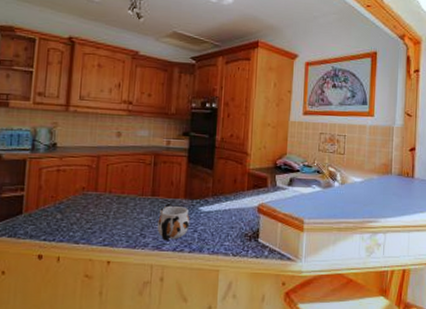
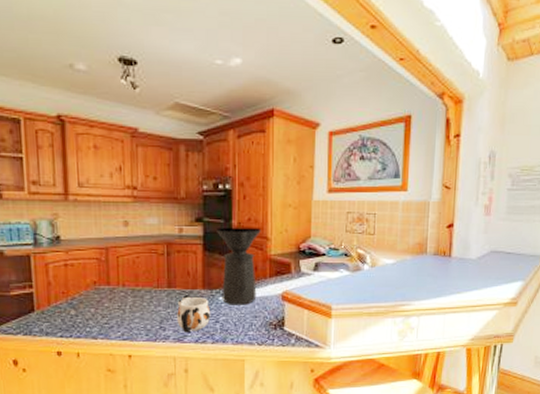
coffee maker: none [201,141,242,216] -> present [217,227,261,305]

